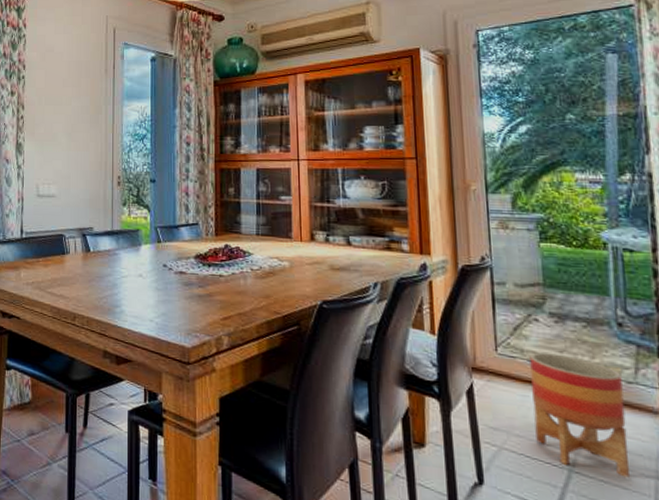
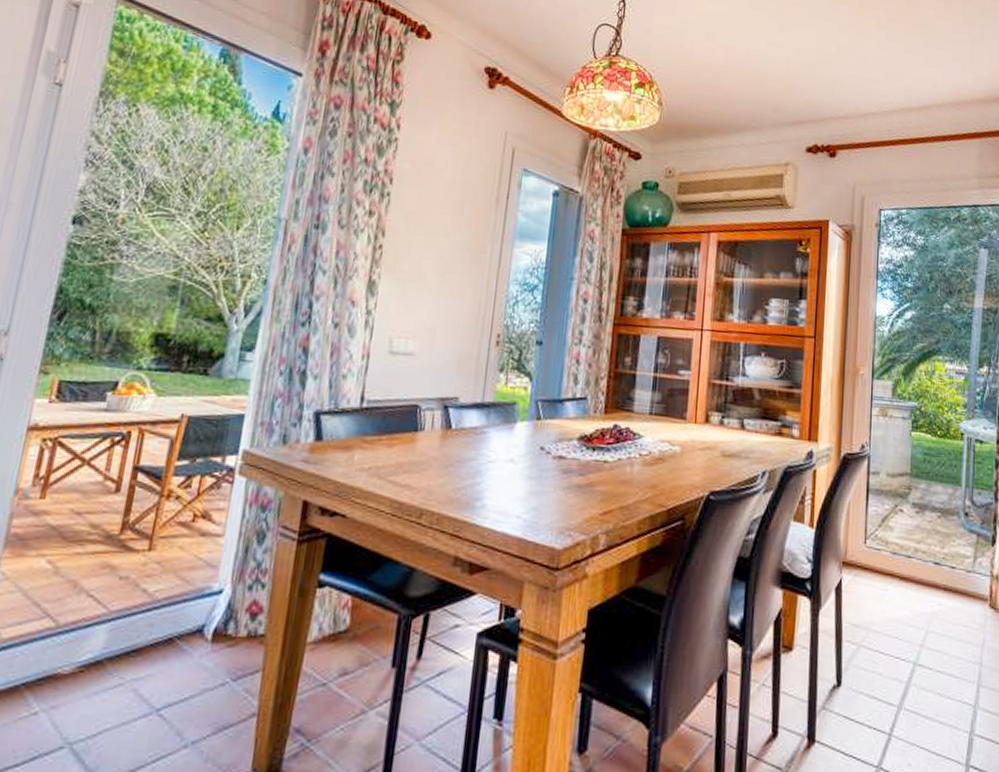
planter: present [530,352,630,478] -> none [890,544,963,666]

